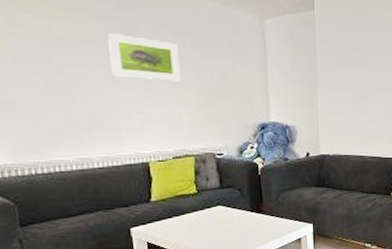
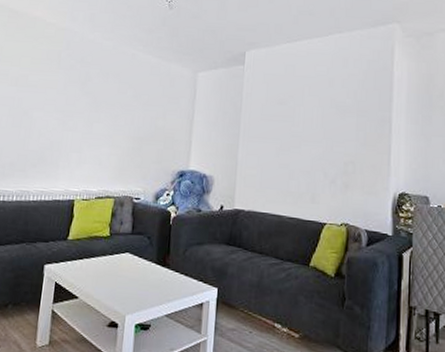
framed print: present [107,33,180,81] -> none [63,83,120,126]

